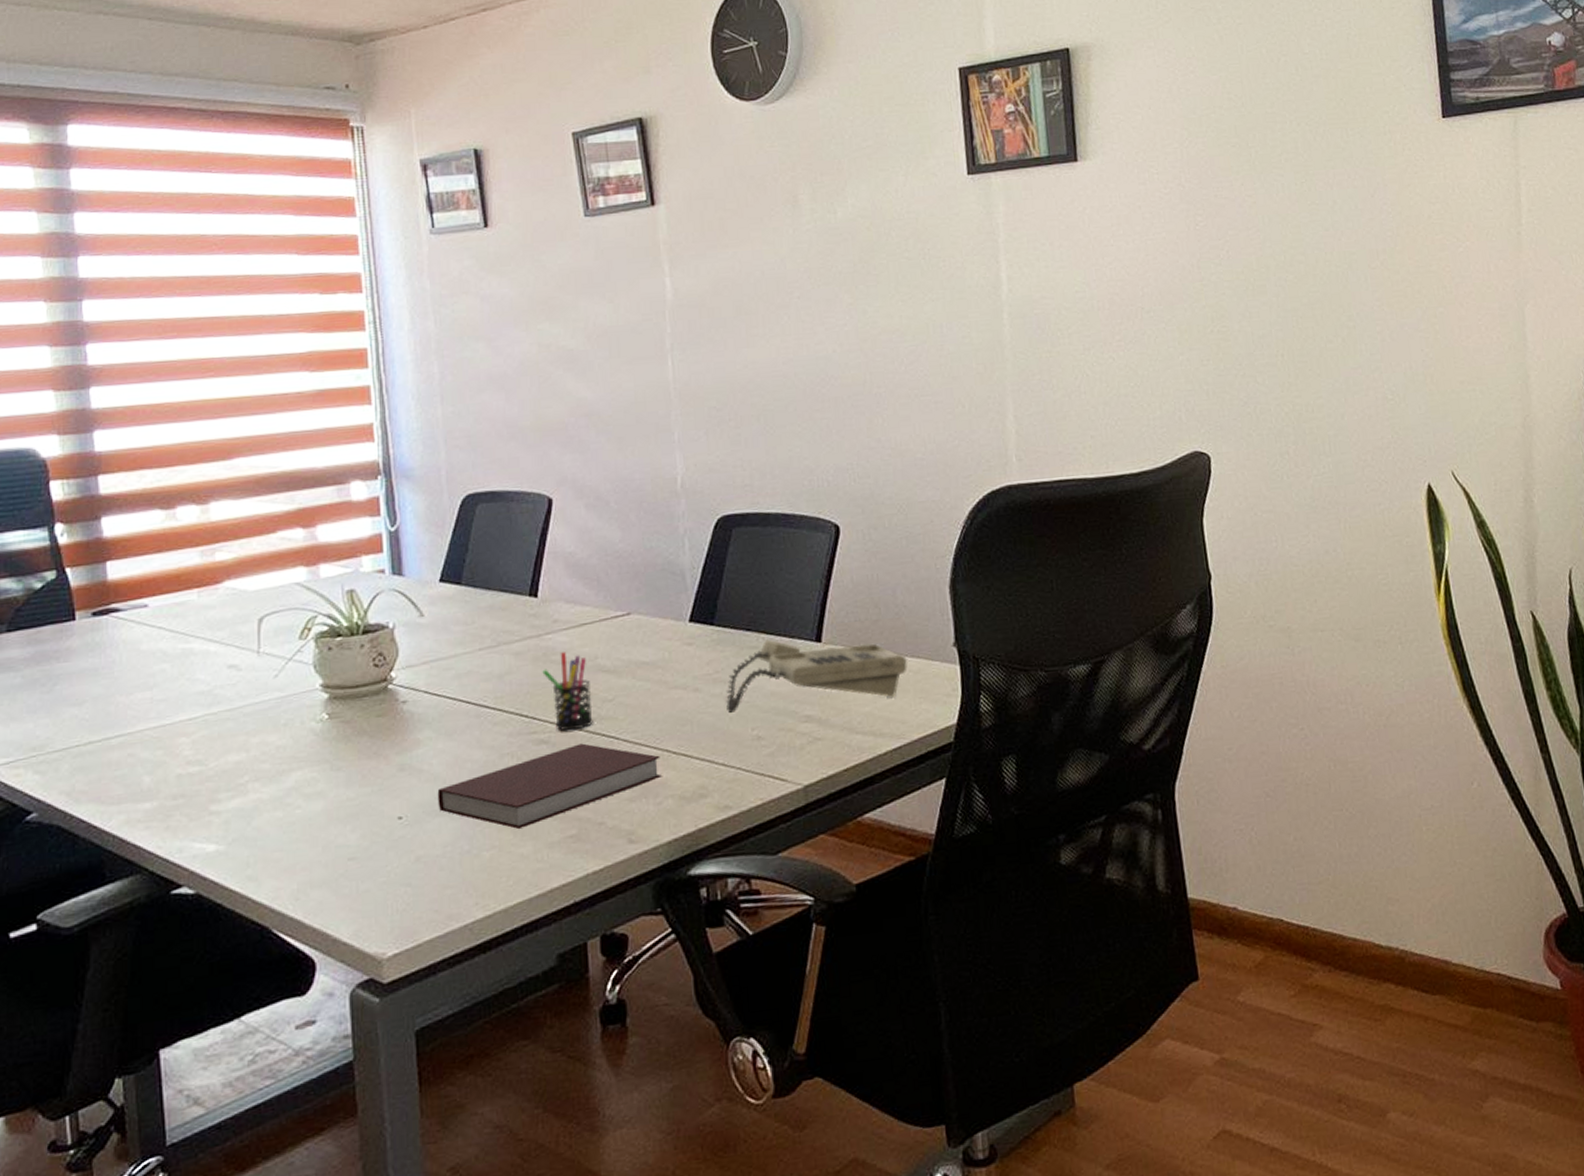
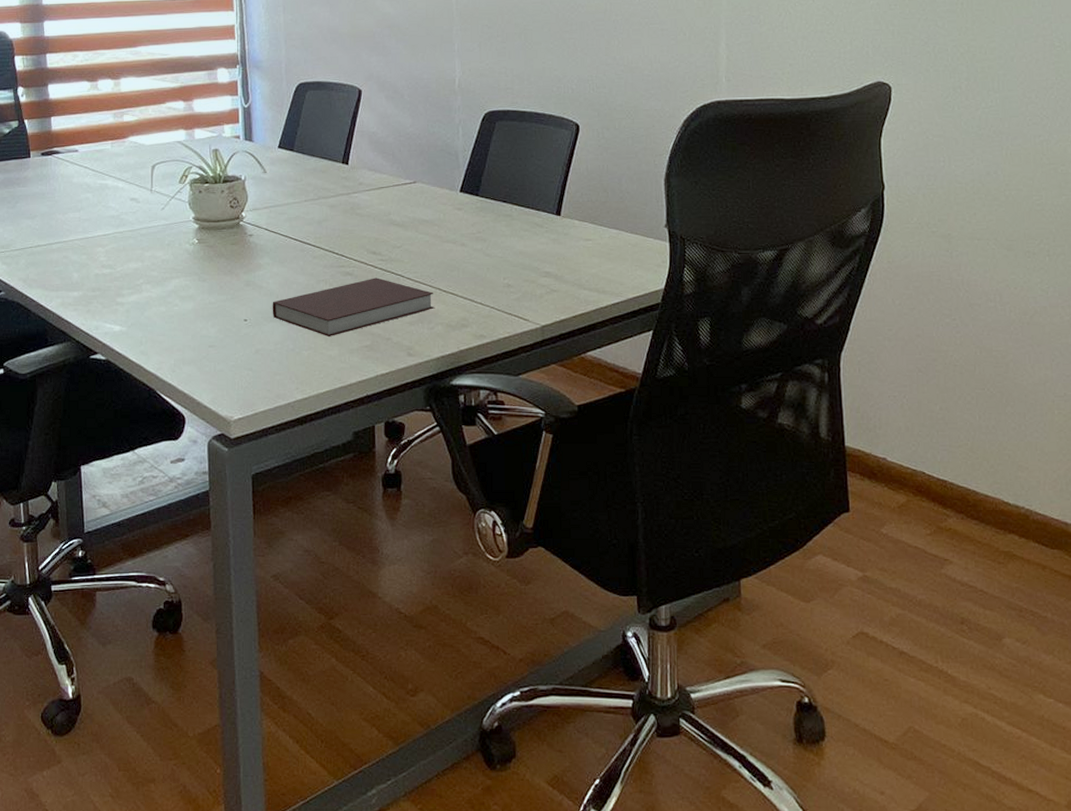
pen holder: present [542,652,593,731] -> none [350,208,386,267]
telephone: present [726,639,908,714] -> none [485,210,627,265]

